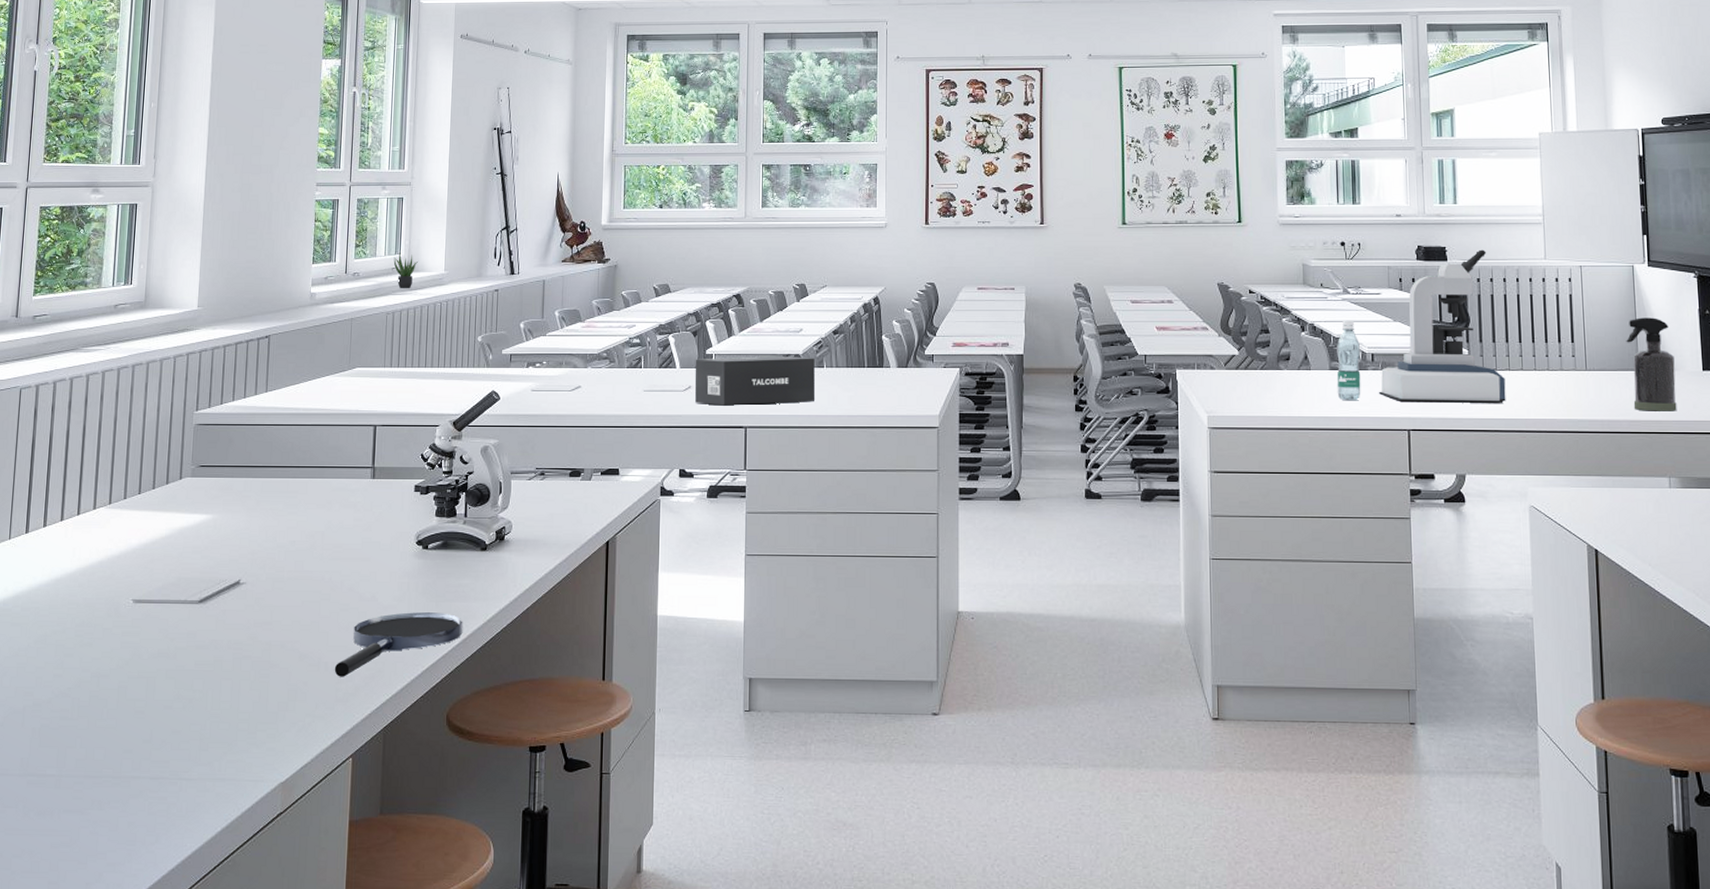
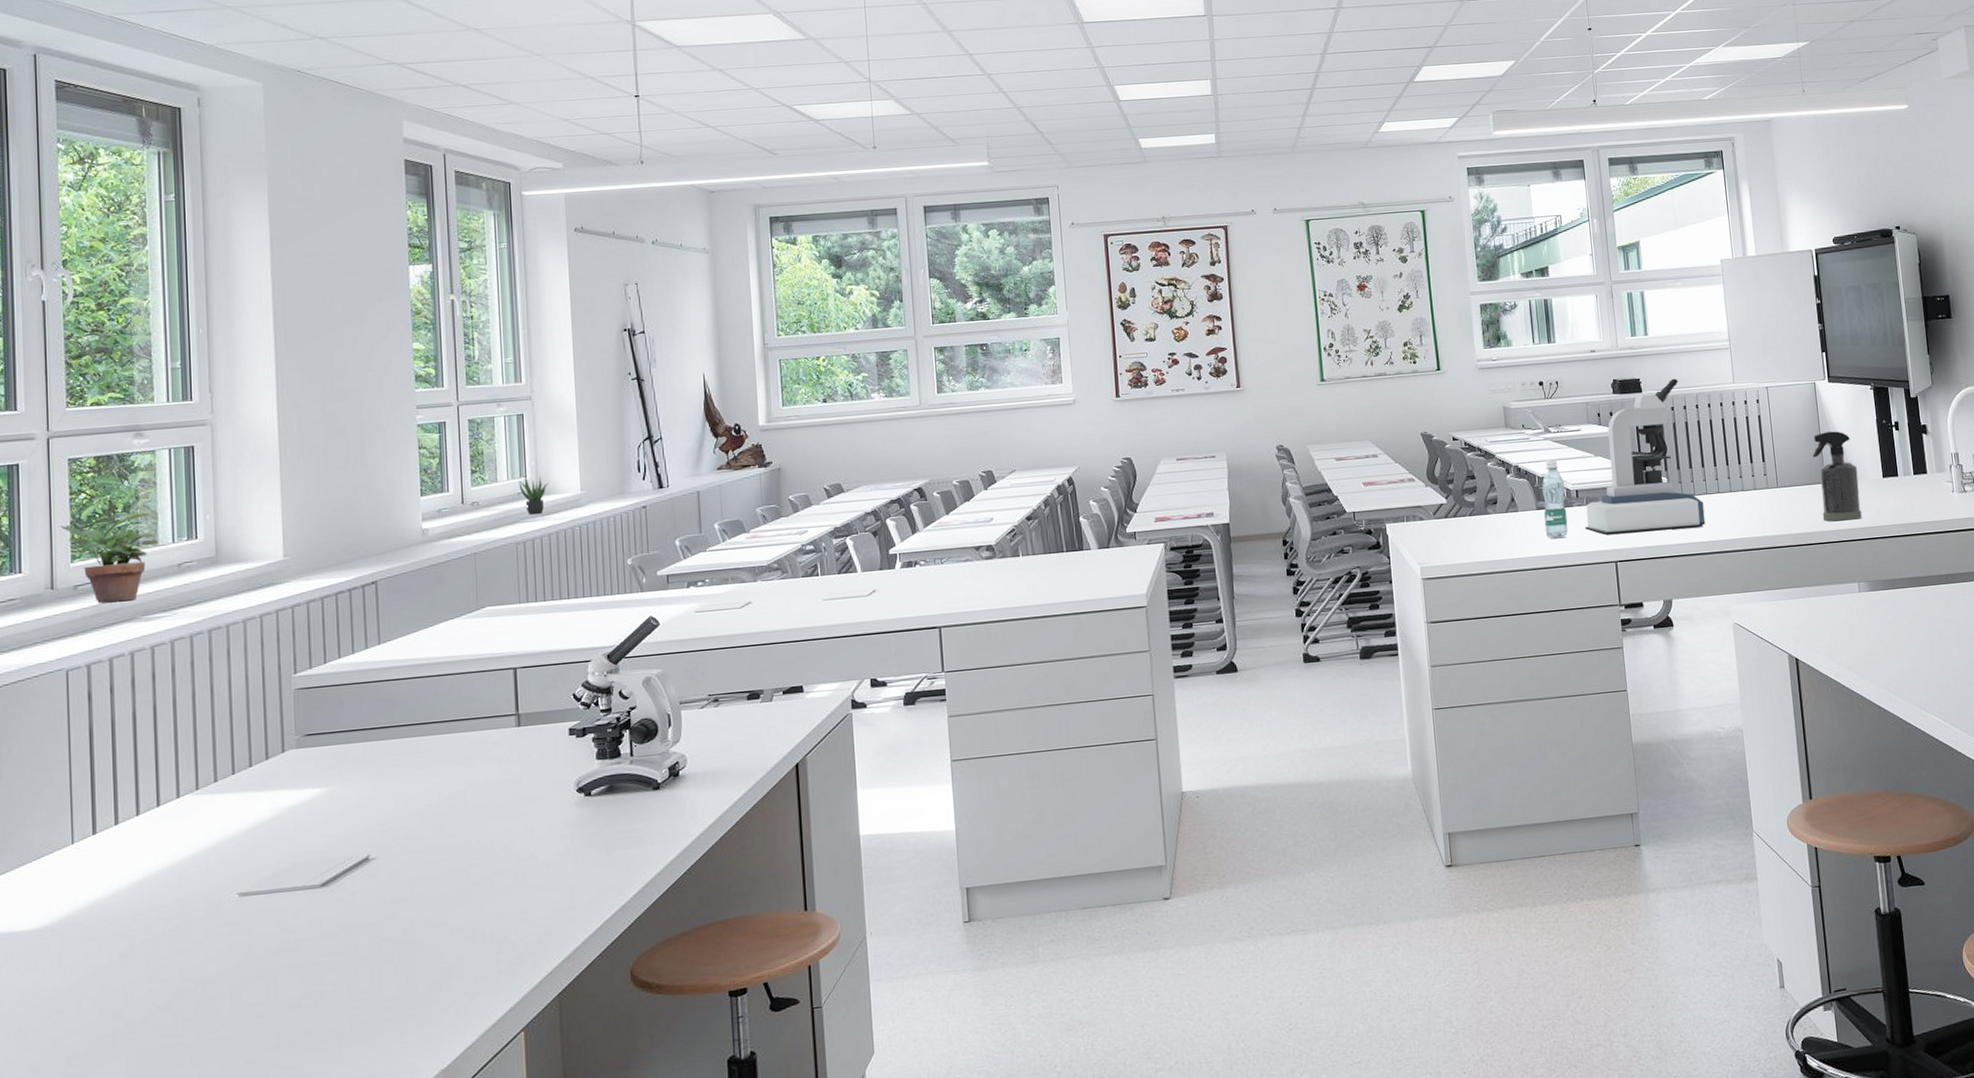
potted plant: none [26,258,101,333] -> present [58,512,158,604]
magnifying glass: present [334,612,463,677] -> none [493,862,641,947]
box: present [694,356,816,406] -> none [878,547,1014,608]

